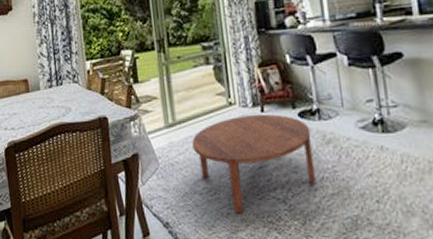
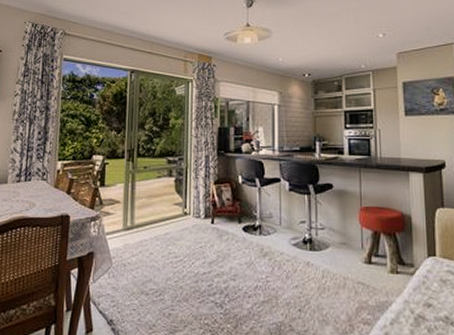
coffee table: present [192,114,317,214] -> none [146,226,251,315]

